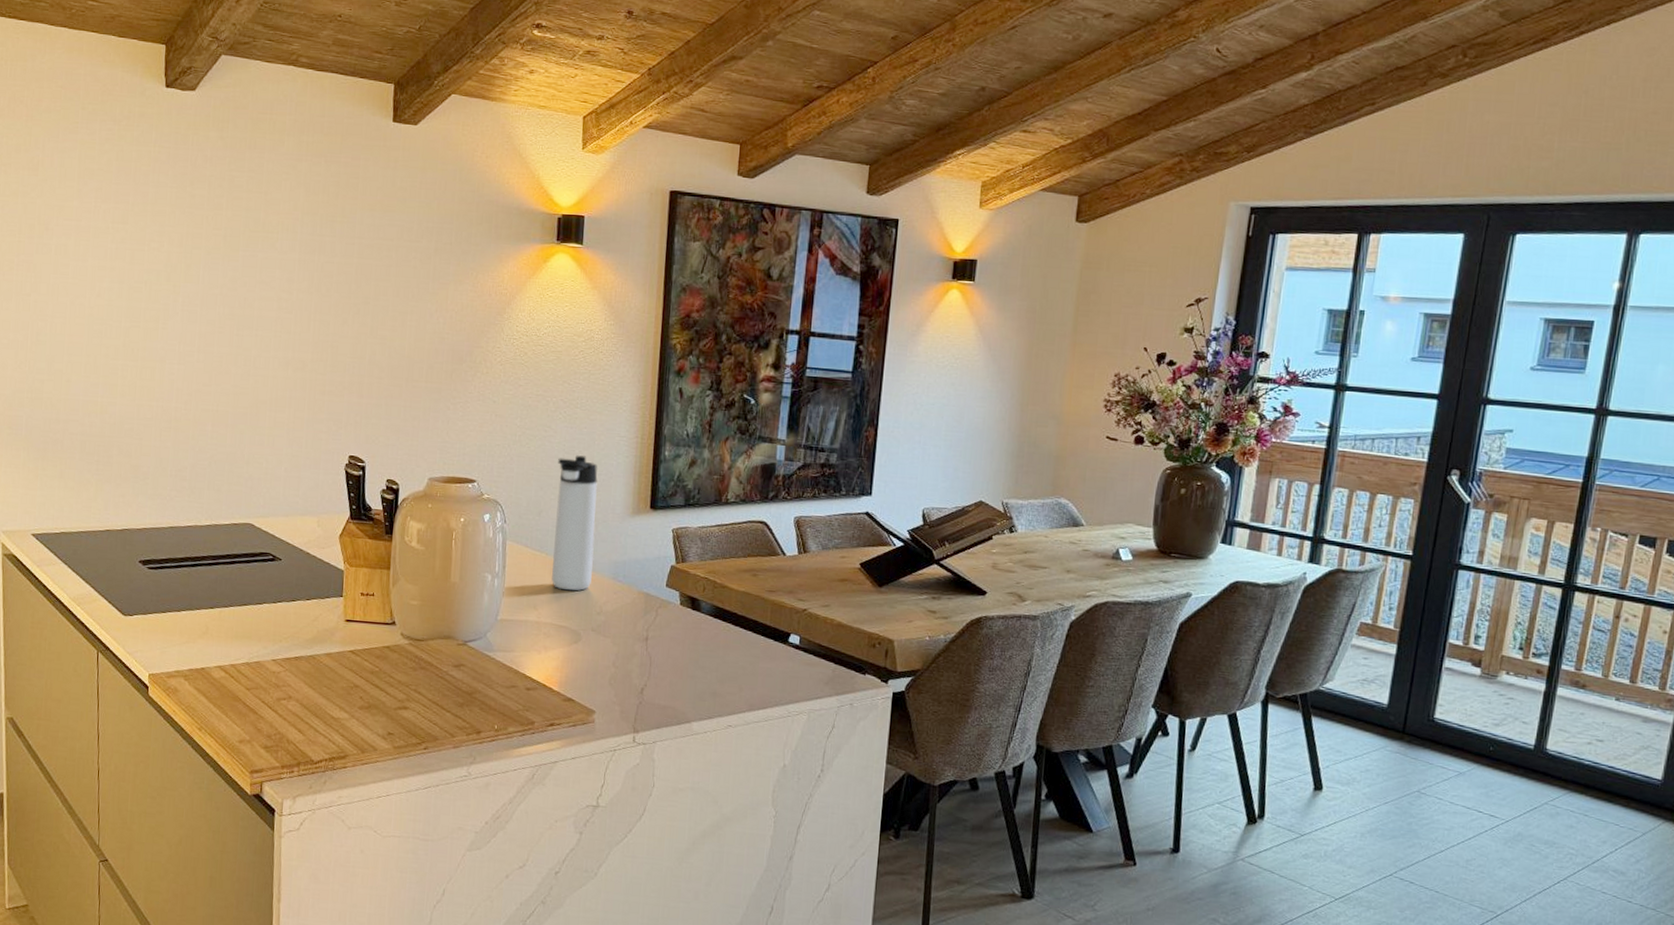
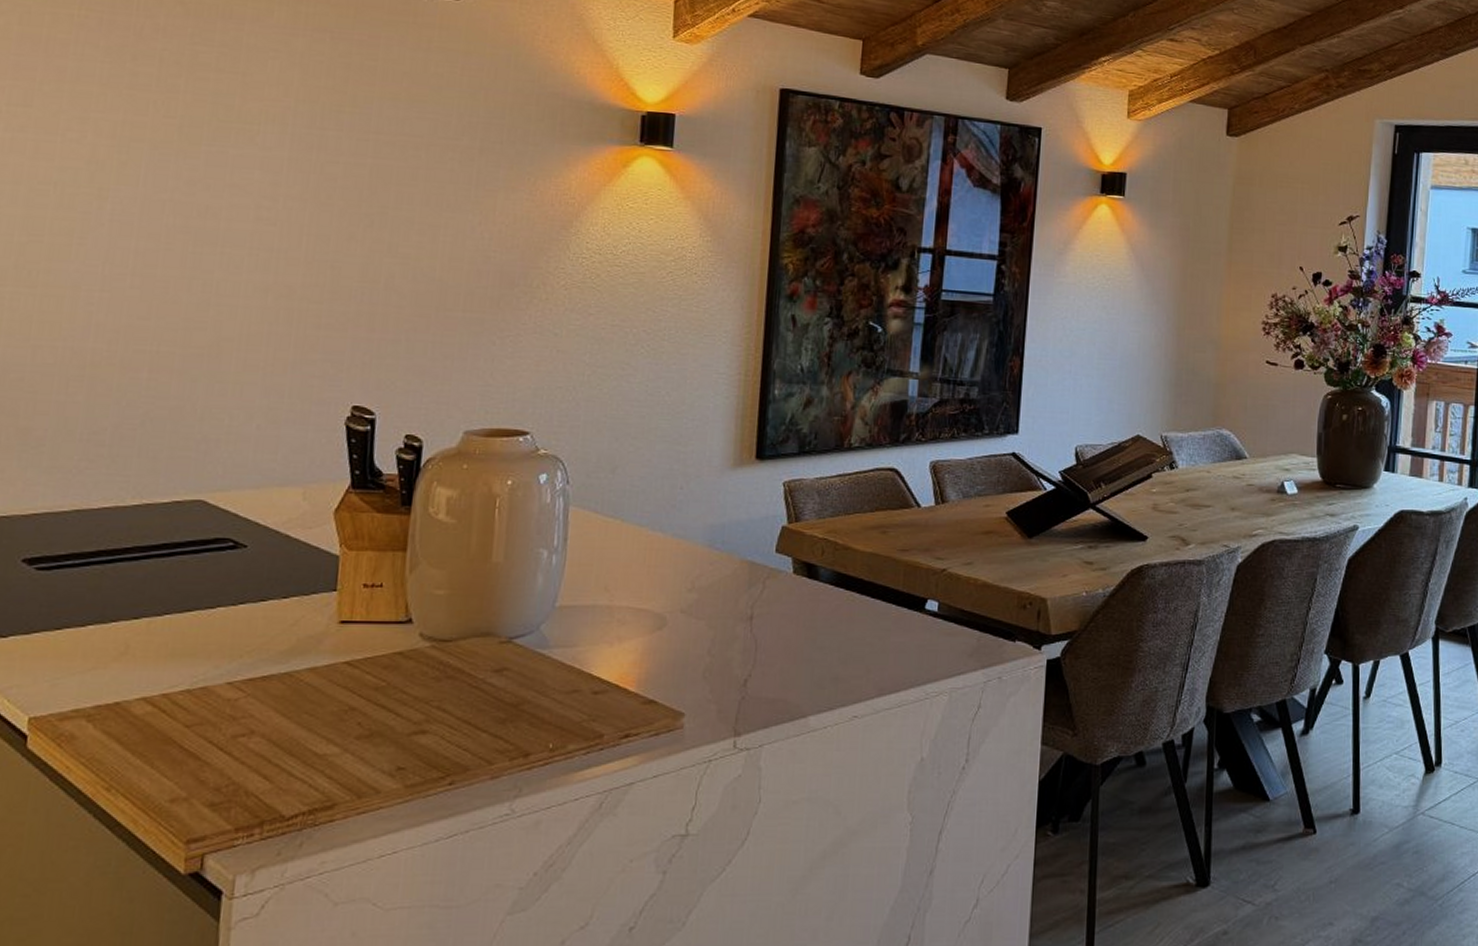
thermos bottle: present [552,455,598,591] -> none [628,397,690,565]

